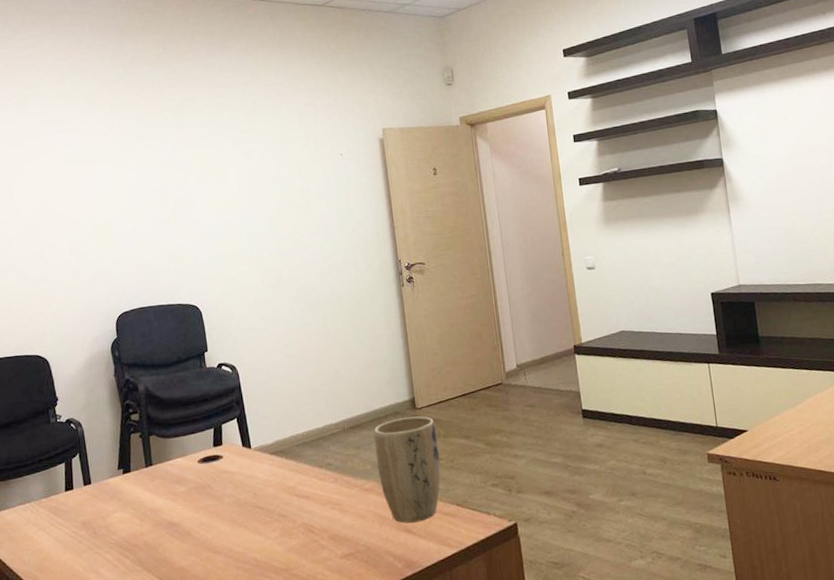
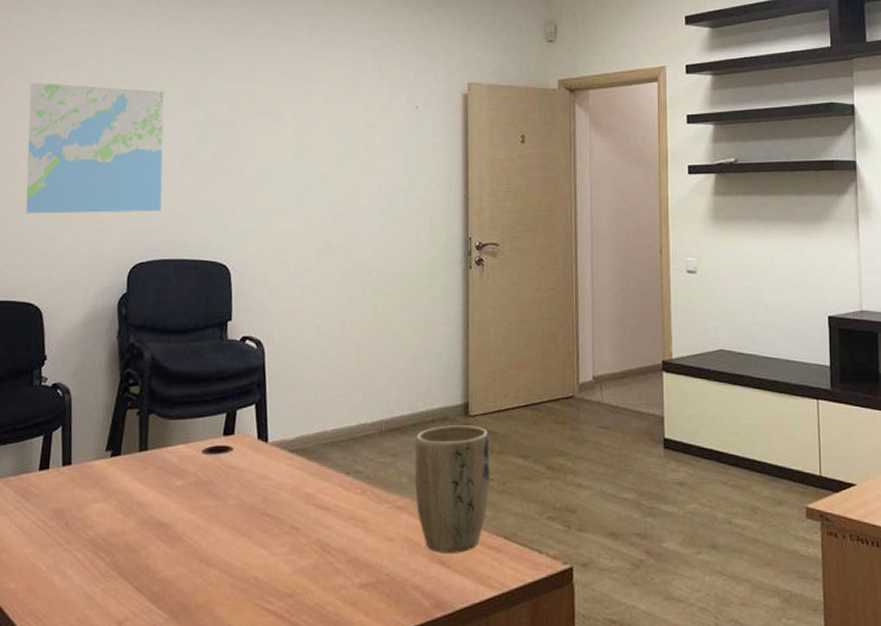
map: none [11,165,136,282] -> present [25,82,164,214]

